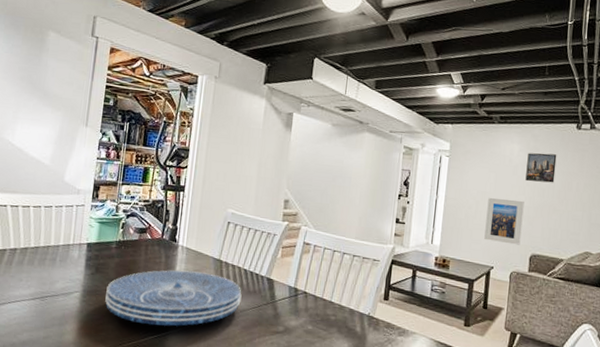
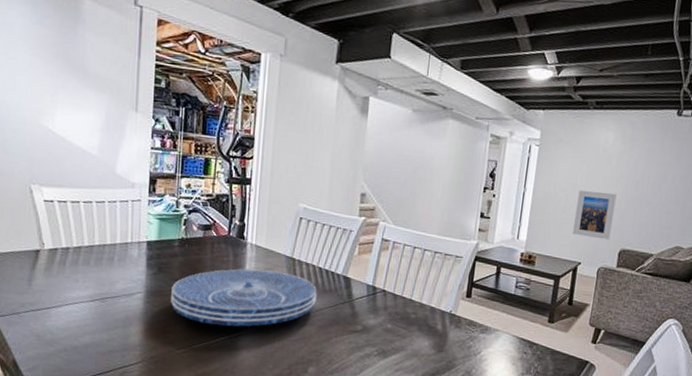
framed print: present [525,153,557,183] -> none [619,141,654,174]

